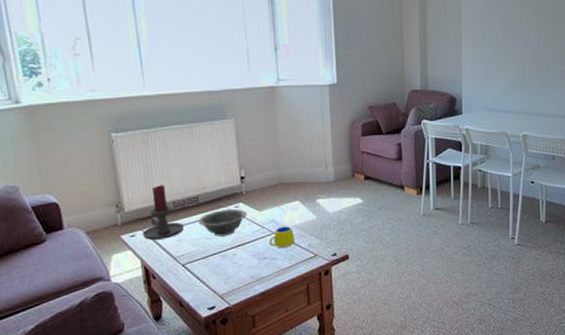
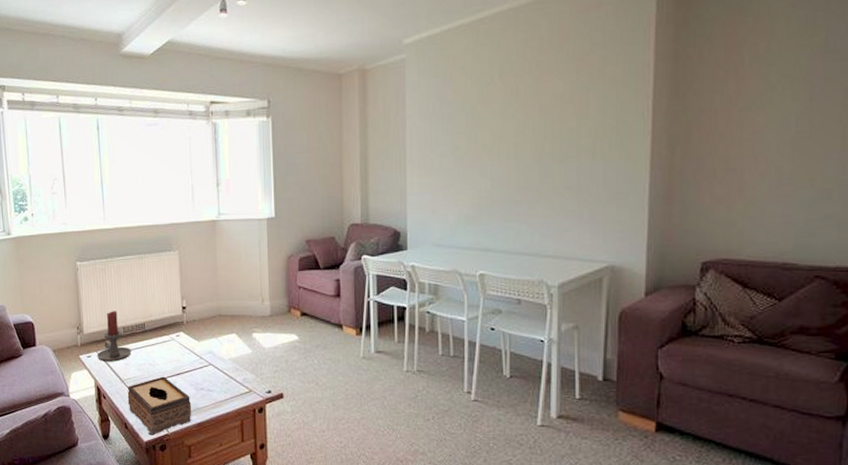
tissue box: none [181,249,255,310] -> present [127,376,192,435]
decorative bowl: present [198,209,247,237] -> none [144,338,187,364]
mug: present [268,226,295,248] -> none [205,358,231,380]

